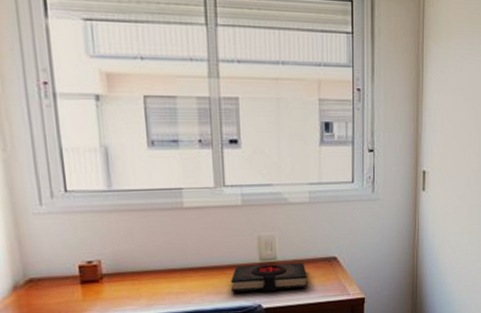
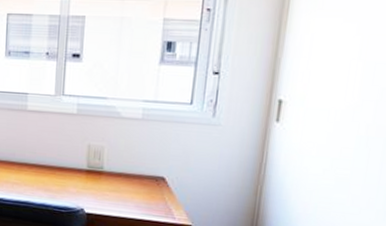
book: present [231,262,307,292] -> none [59,168,132,201]

